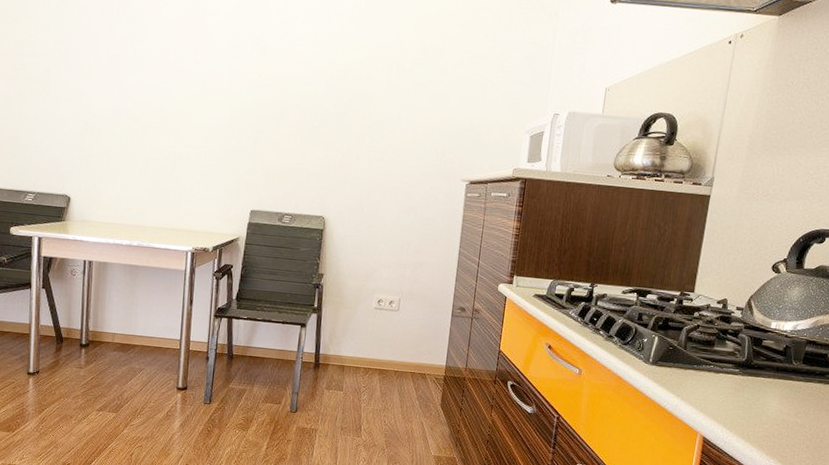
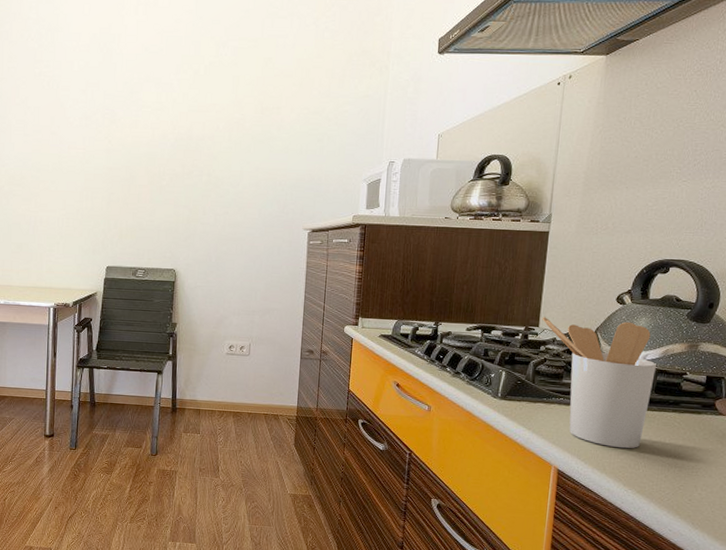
utensil holder: none [697,282,806,419] -> present [542,317,656,449]

